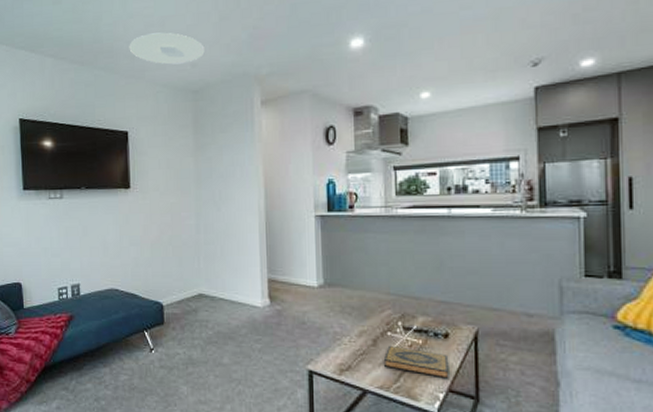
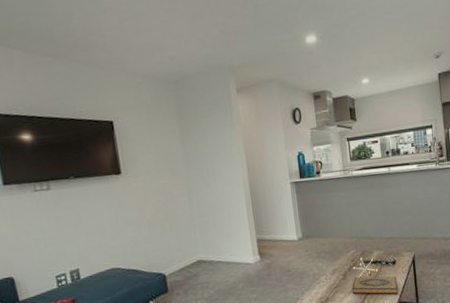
ceiling light: present [129,32,205,65] -> none [104,27,181,58]

